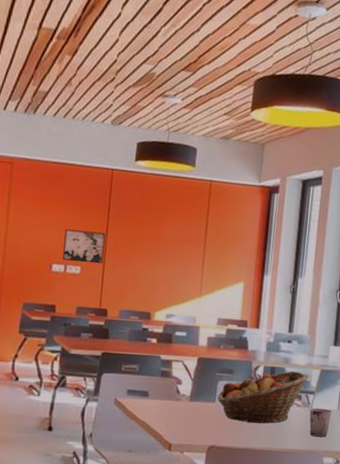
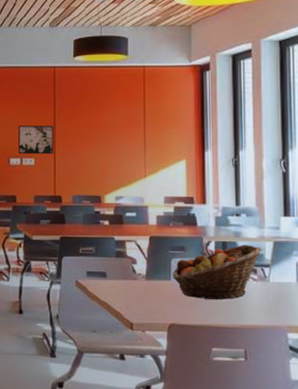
cup: present [309,408,332,437] -> none [267,281,291,312]

